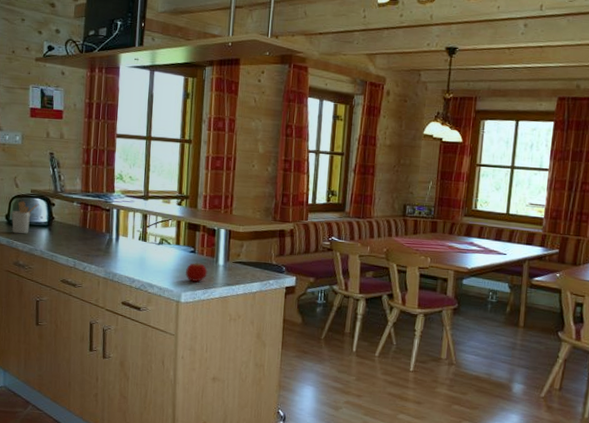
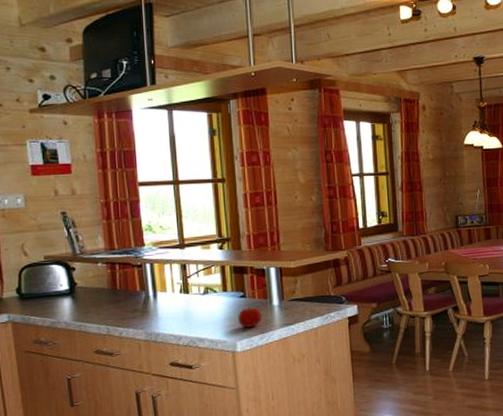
utensil holder: present [11,201,39,234] -> none [23,270,56,308]

